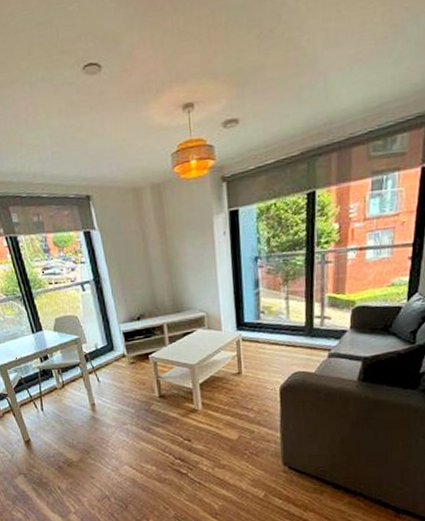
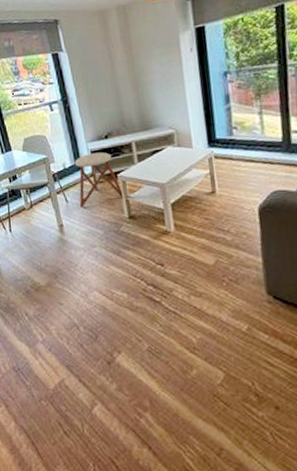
stool: none [106,333,154,387] -> present [74,152,123,207]

